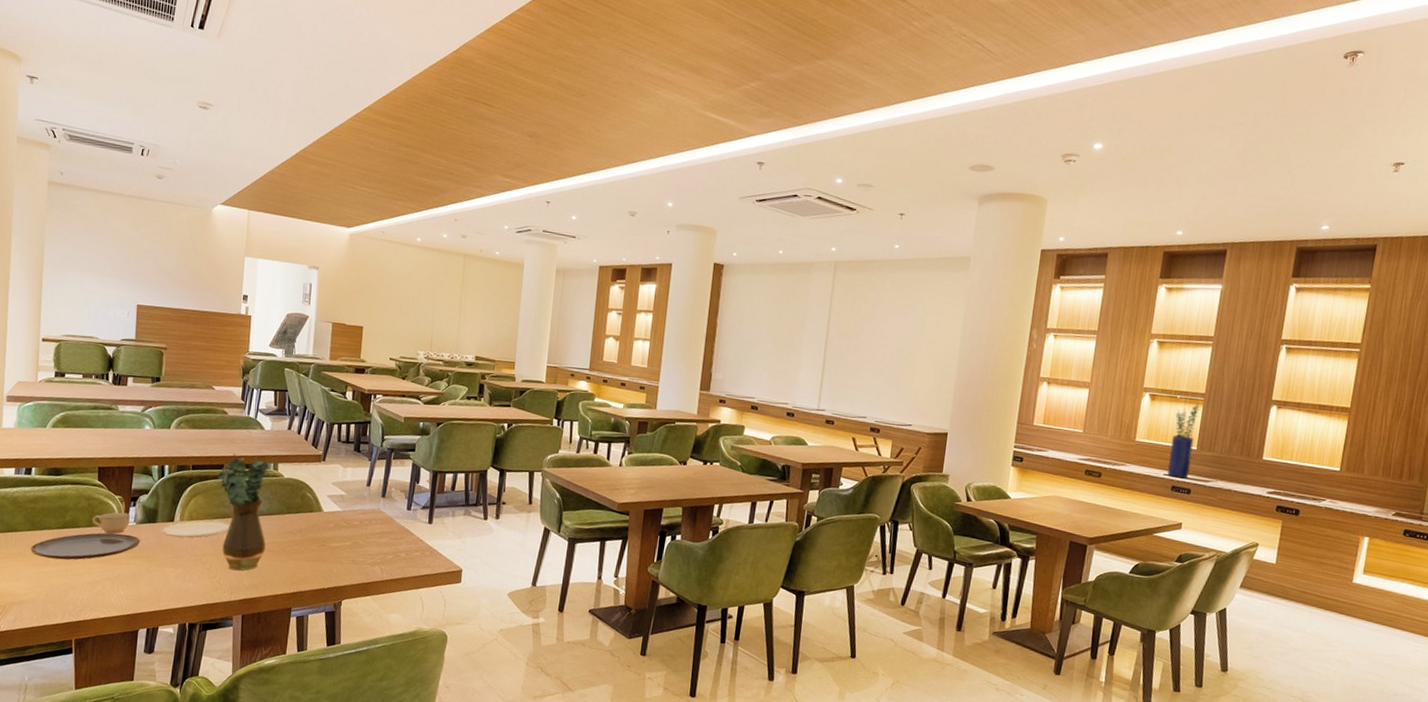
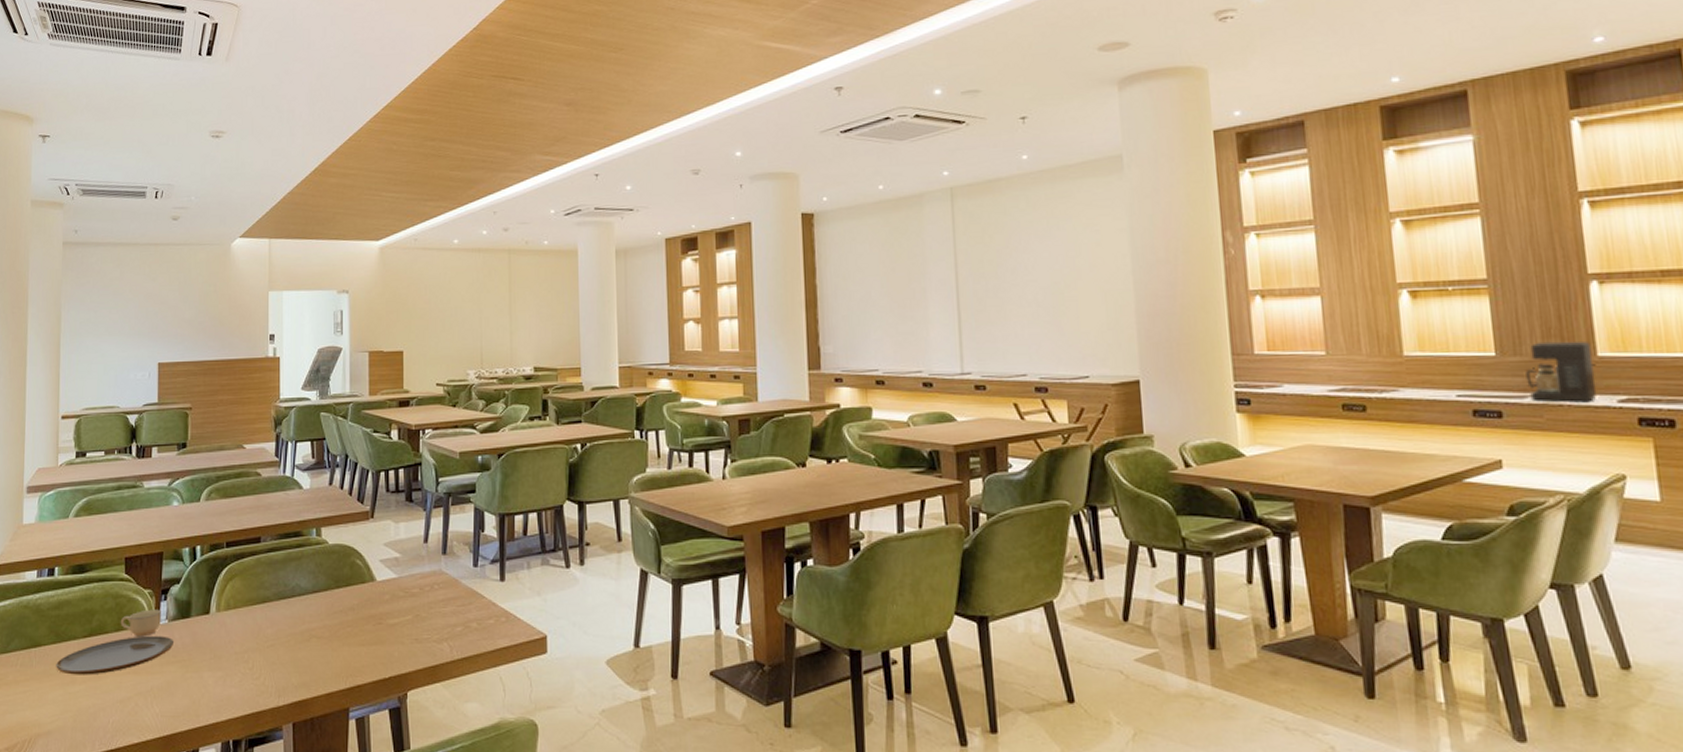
plate: present [159,520,230,538] -> none [194,607,272,632]
vase: present [217,453,268,571] -> none [254,522,314,667]
vase: present [1167,403,1200,479] -> none [1451,293,1494,398]
coffee maker: none [1211,444,1261,491] -> present [1525,341,1598,403]

